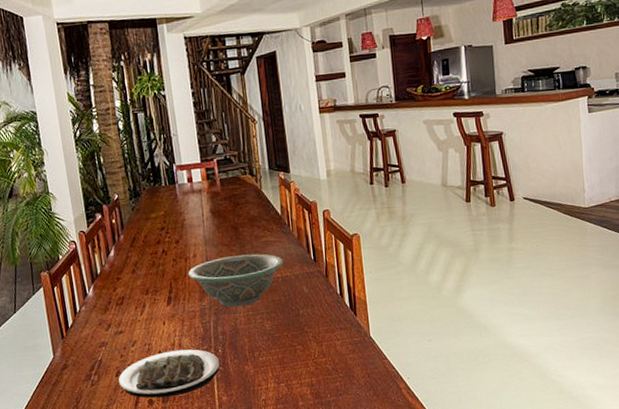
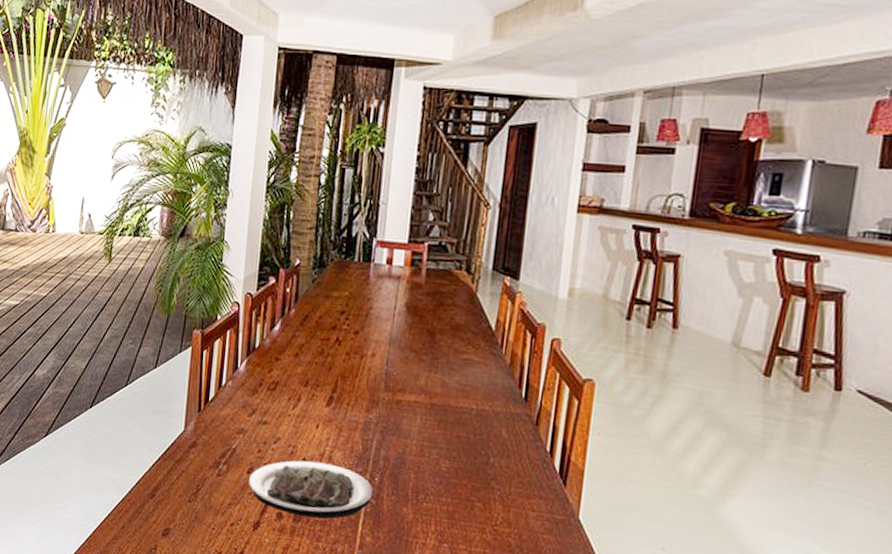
decorative bowl: present [188,254,284,308] -> none [359,365,484,434]

